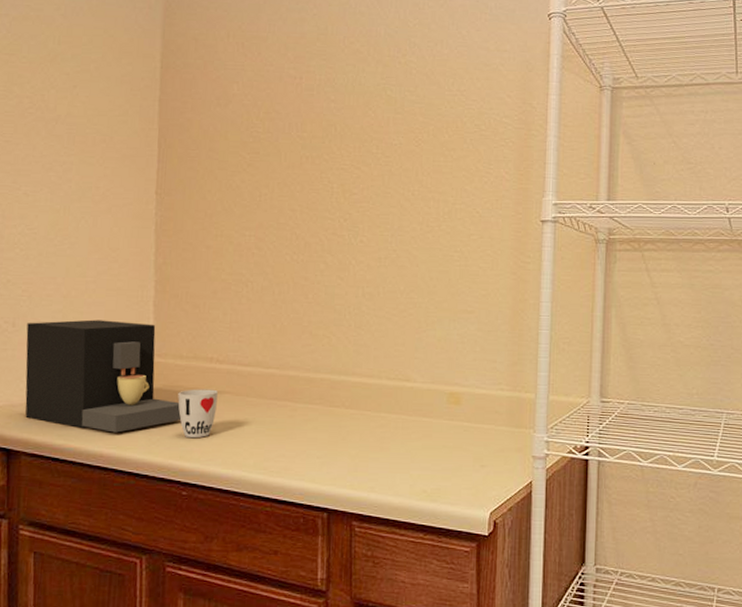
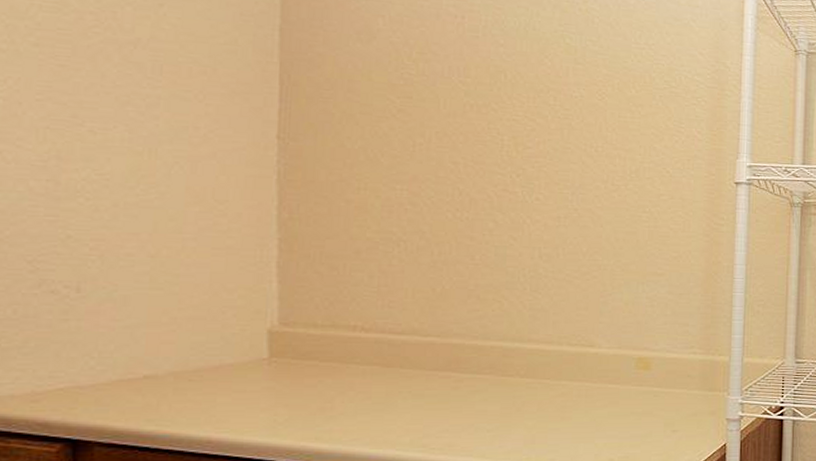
coffee maker: present [25,319,182,433] -> none [97,283,317,414]
cup: present [178,389,218,437] -> none [311,361,363,416]

